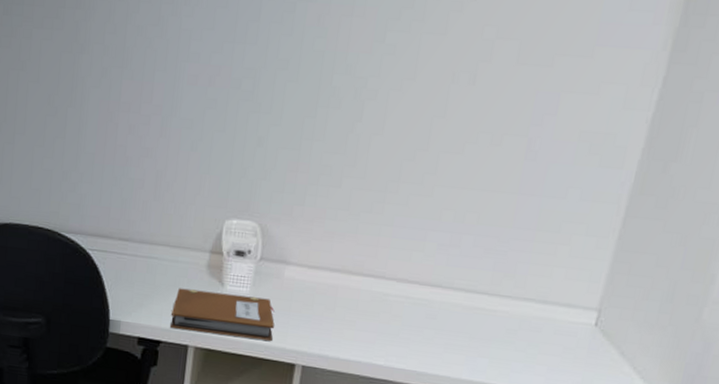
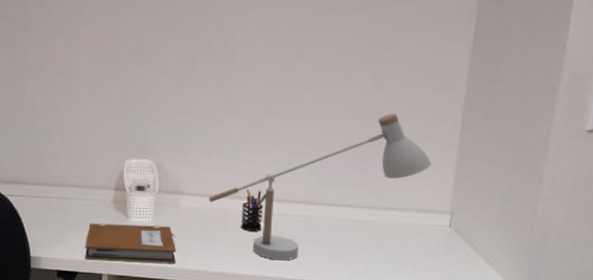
desk lamp: none [317,189,584,348] -> present [208,113,431,261]
pen holder: none [350,263,385,313] -> present [240,189,267,231]

